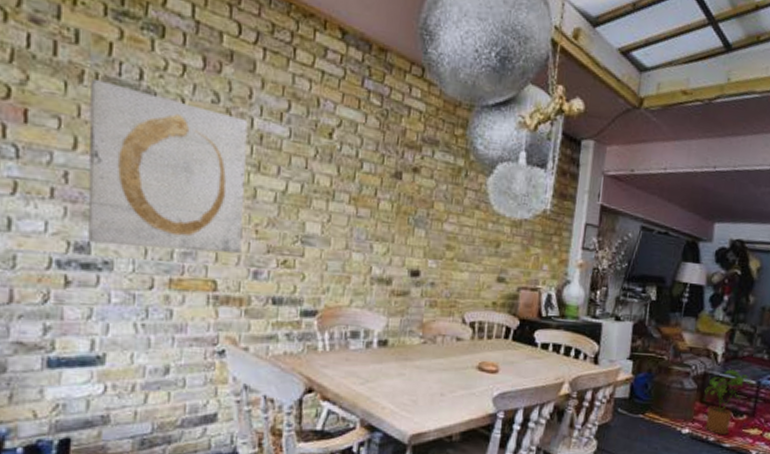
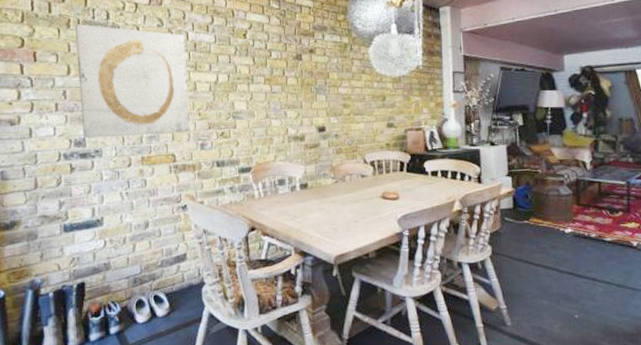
house plant: present [704,369,754,435] -> none [579,174,624,231]

